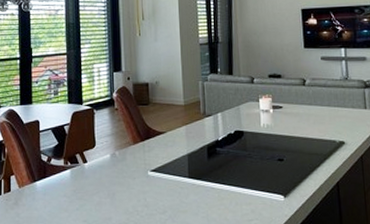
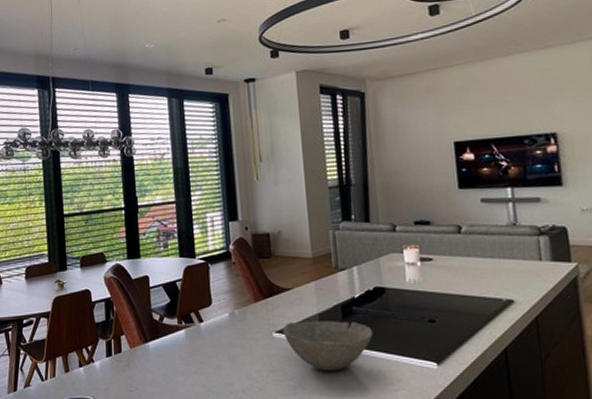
bowl: none [157,160,233,205] -> present [282,321,373,371]

